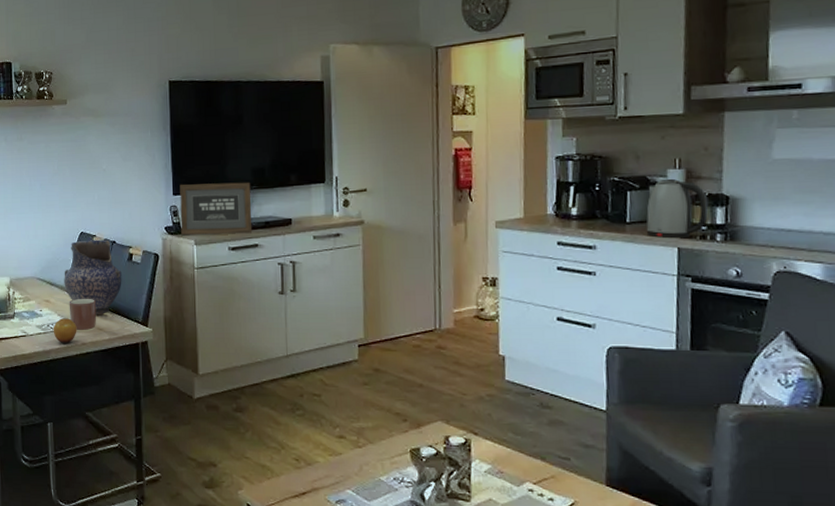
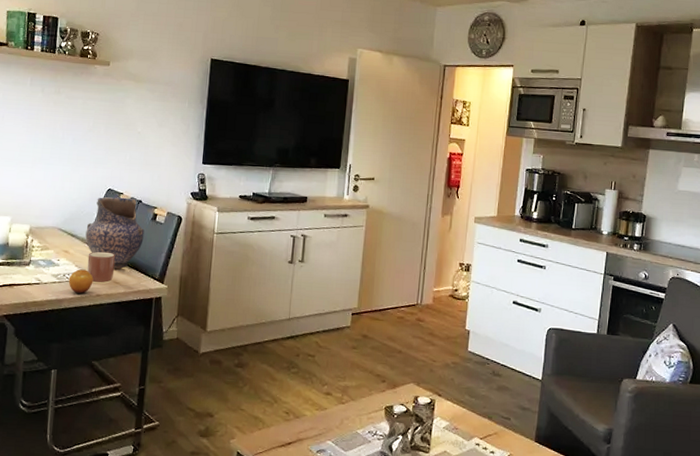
picture frame: present [180,182,253,236] -> none [206,155,275,207]
kettle: present [646,178,709,239] -> none [585,196,632,246]

